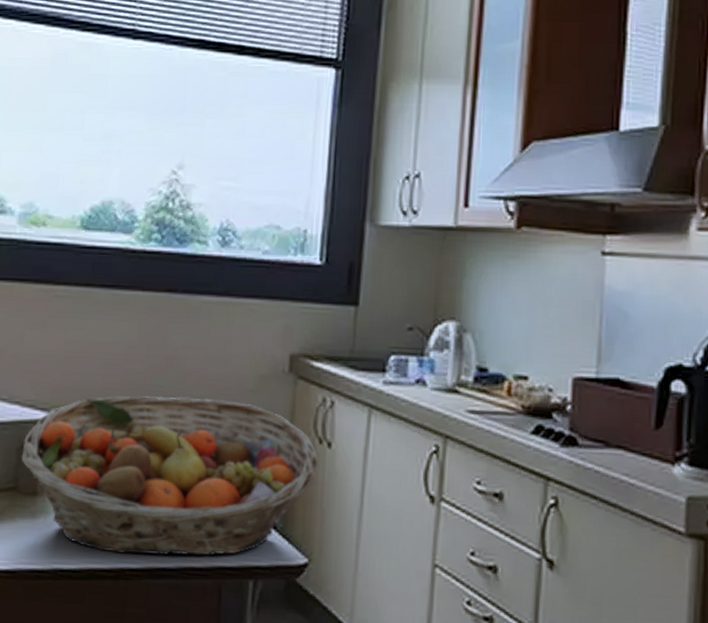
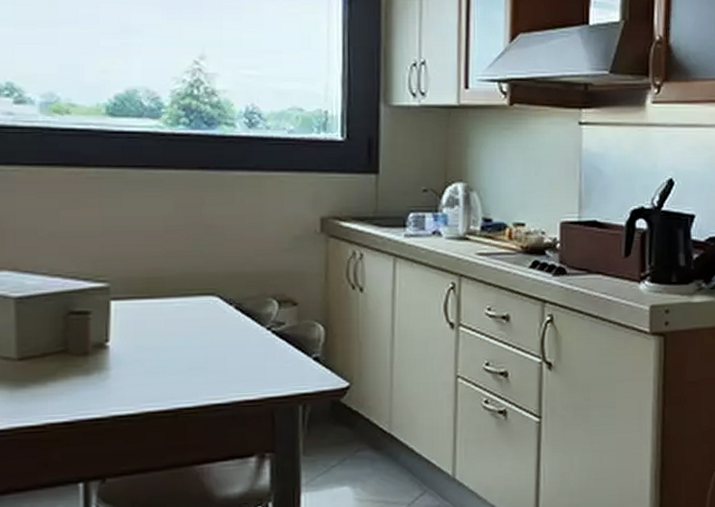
fruit basket: present [21,396,318,556] -> none [68,258,353,396]

